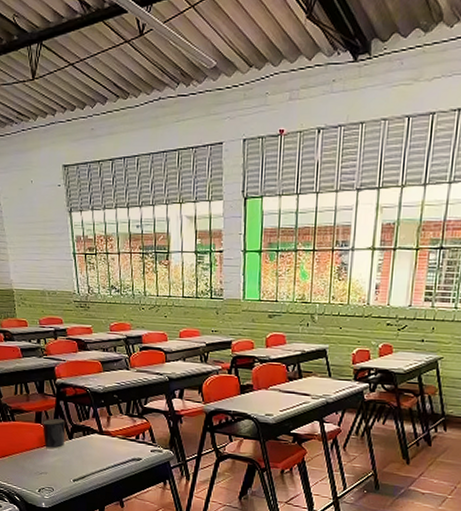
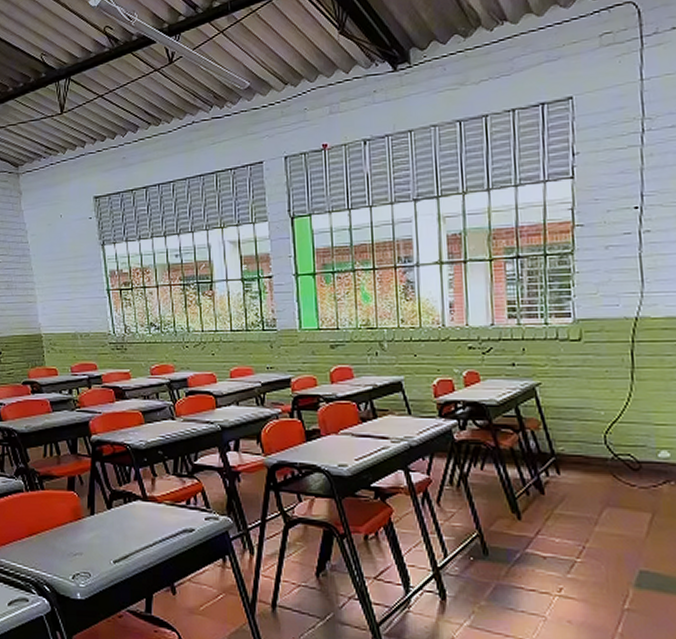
mug: present [43,418,66,450] -> none [76,484,103,523]

